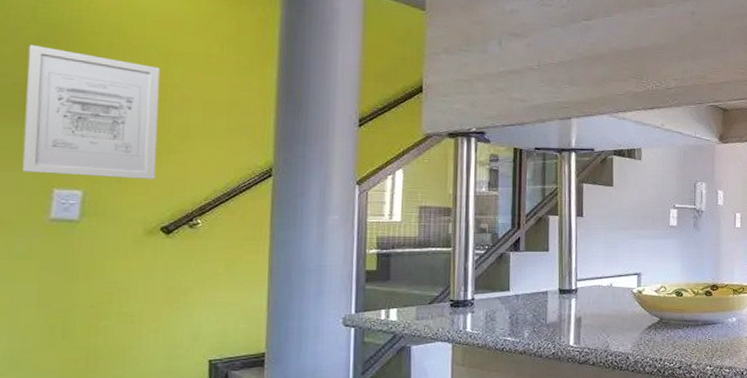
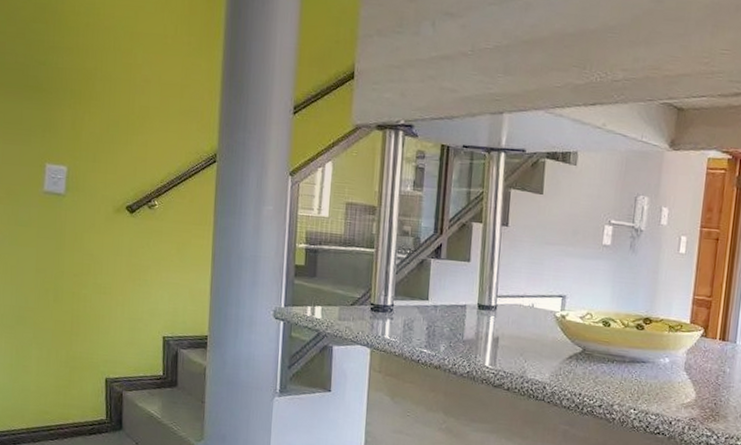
wall art: present [22,44,161,179] -> none [23,24,126,159]

